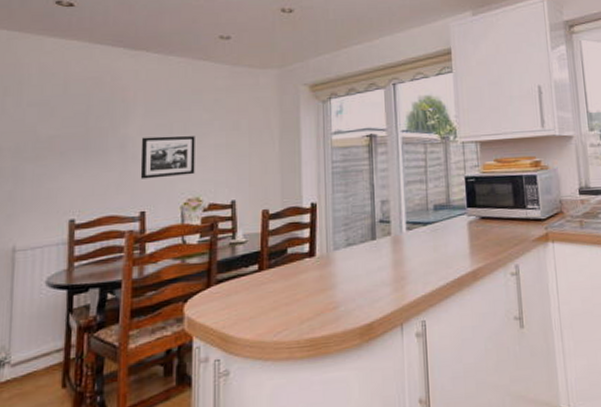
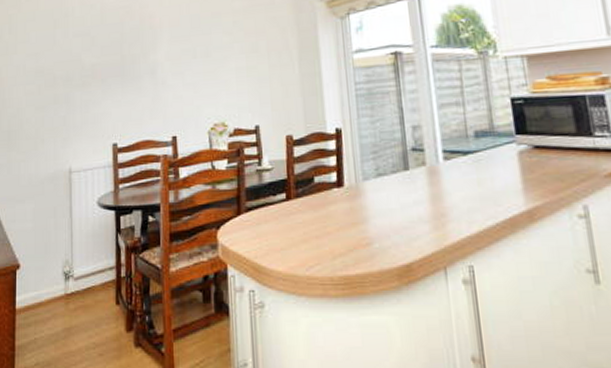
picture frame: present [140,135,195,179] -> none [169,60,219,104]

